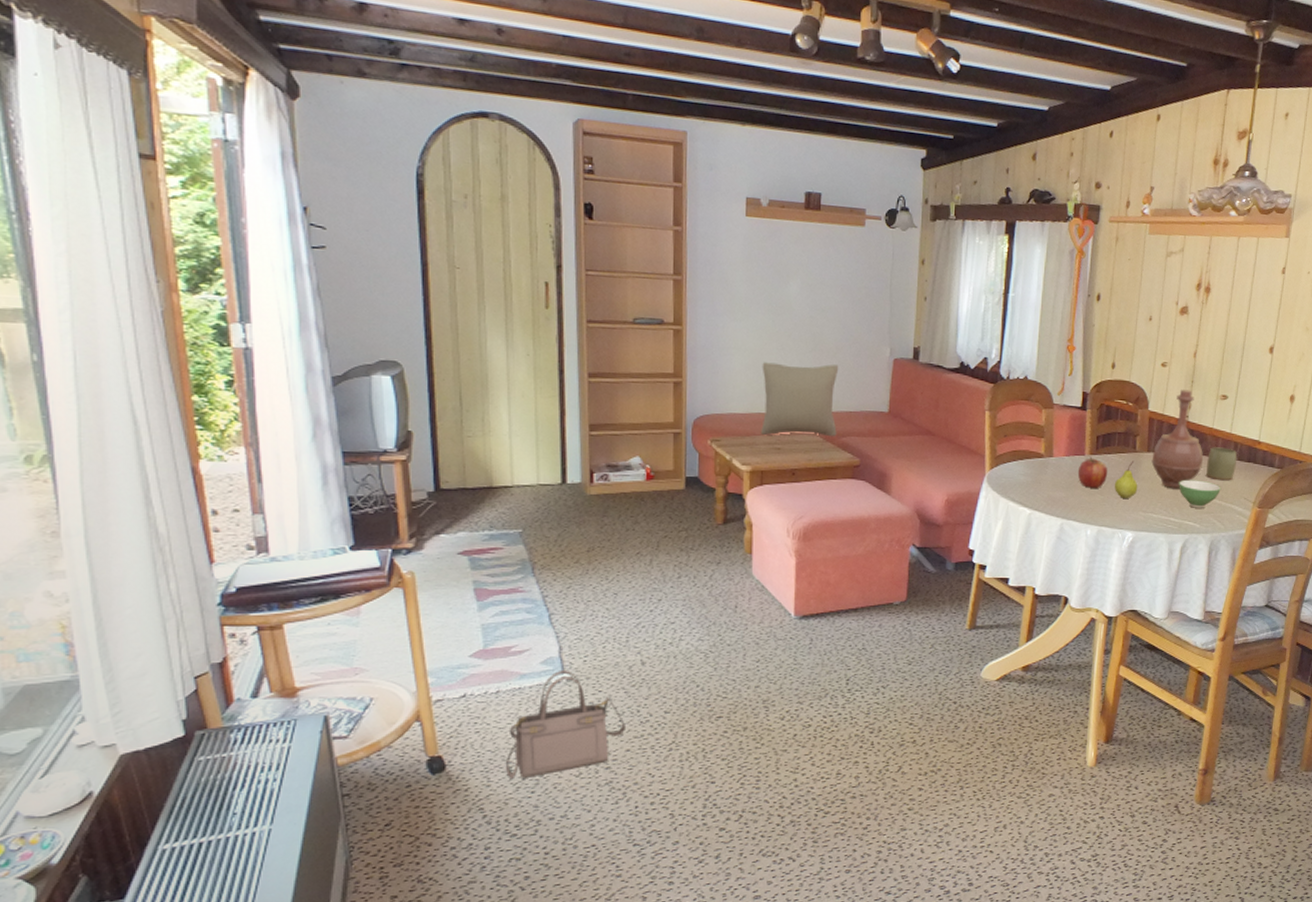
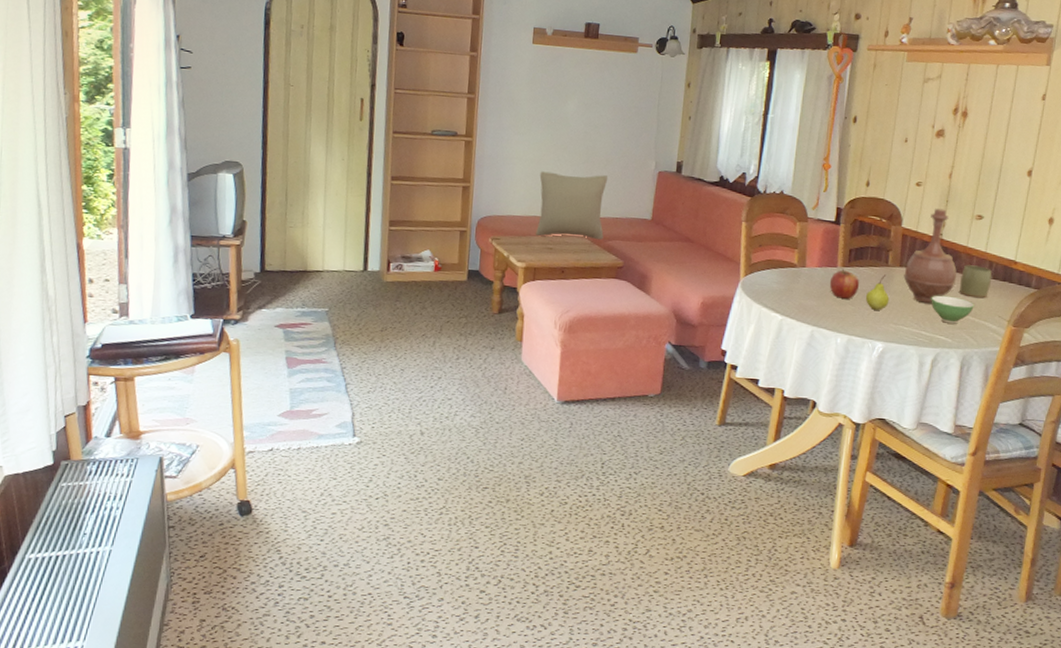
handbag: present [506,669,625,779] -> none [301,433,404,527]

